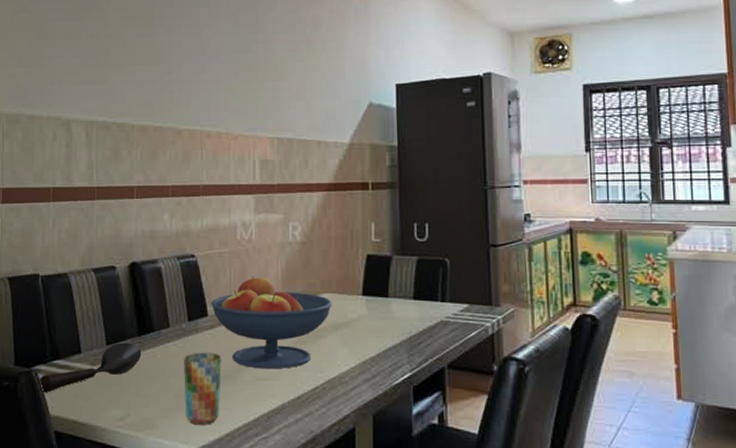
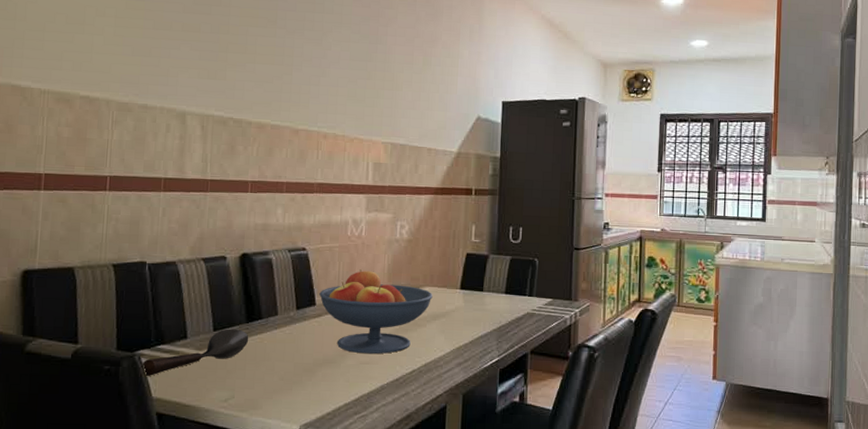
cup: present [184,352,222,425] -> none [289,338,327,405]

